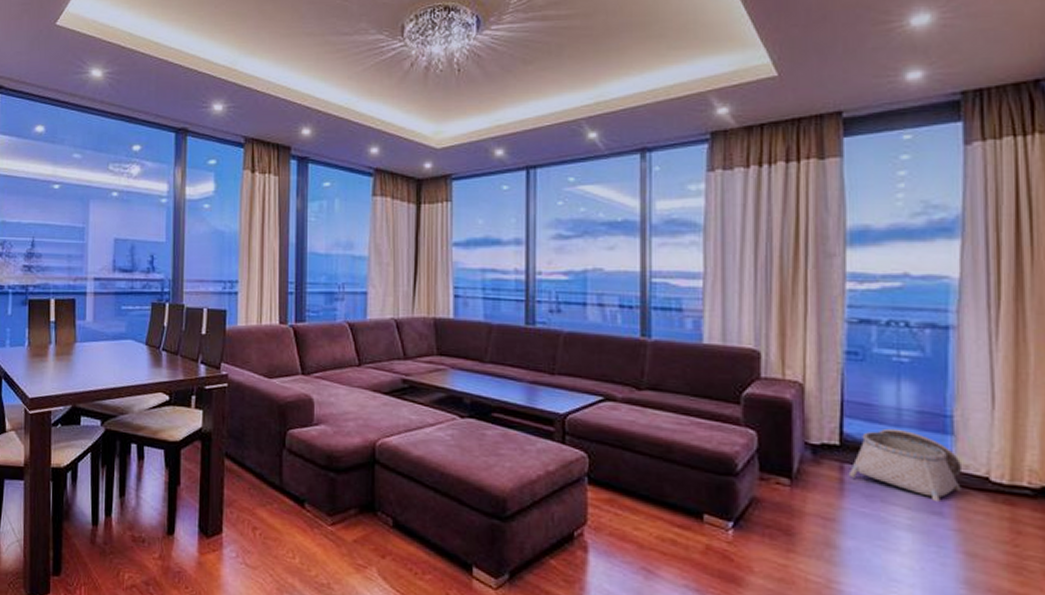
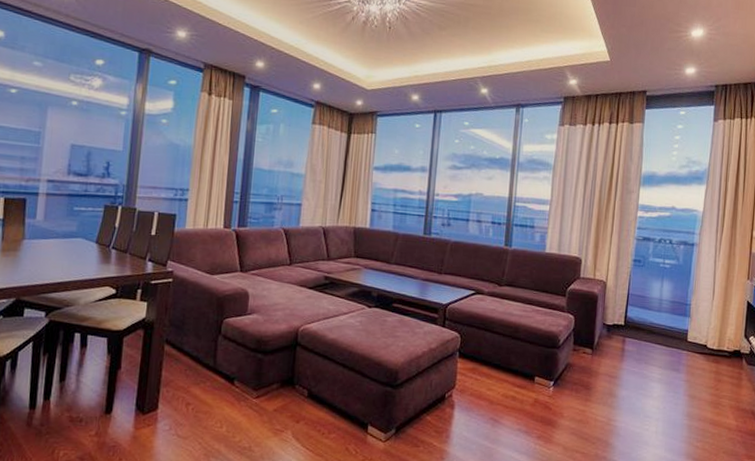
basket: present [848,428,963,503] -> none [627,313,693,363]

